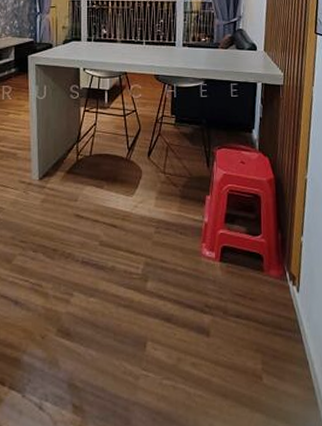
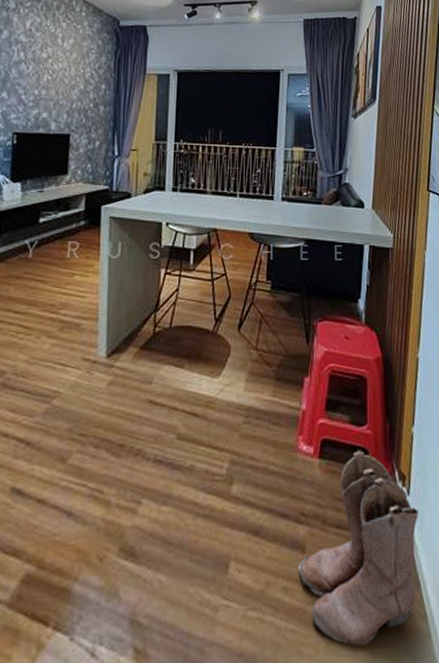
boots: none [204,255,308,409] -> present [298,449,420,646]

